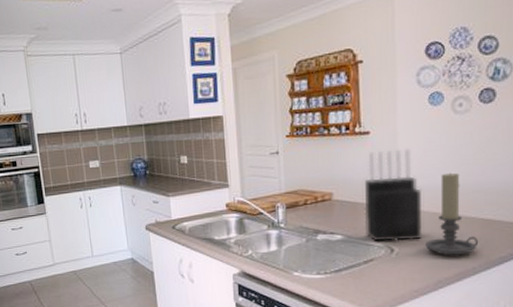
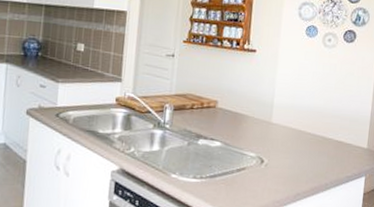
knife block: present [364,148,422,242] -> none [242,68,292,154]
candle holder: present [425,172,479,256] -> none [290,97,333,172]

